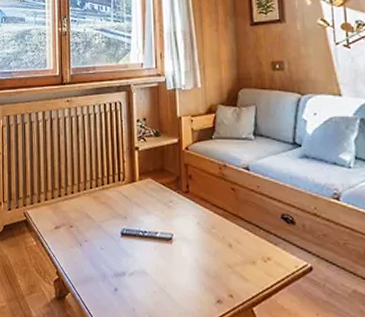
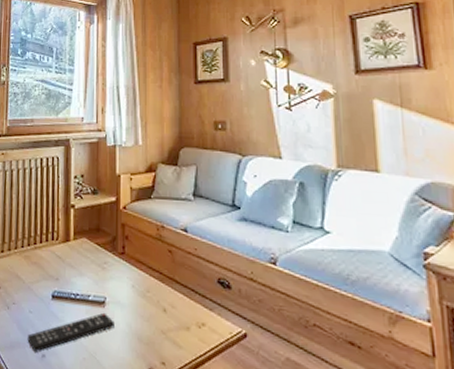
remote control: none [100,248,182,286] -> present [27,312,114,352]

